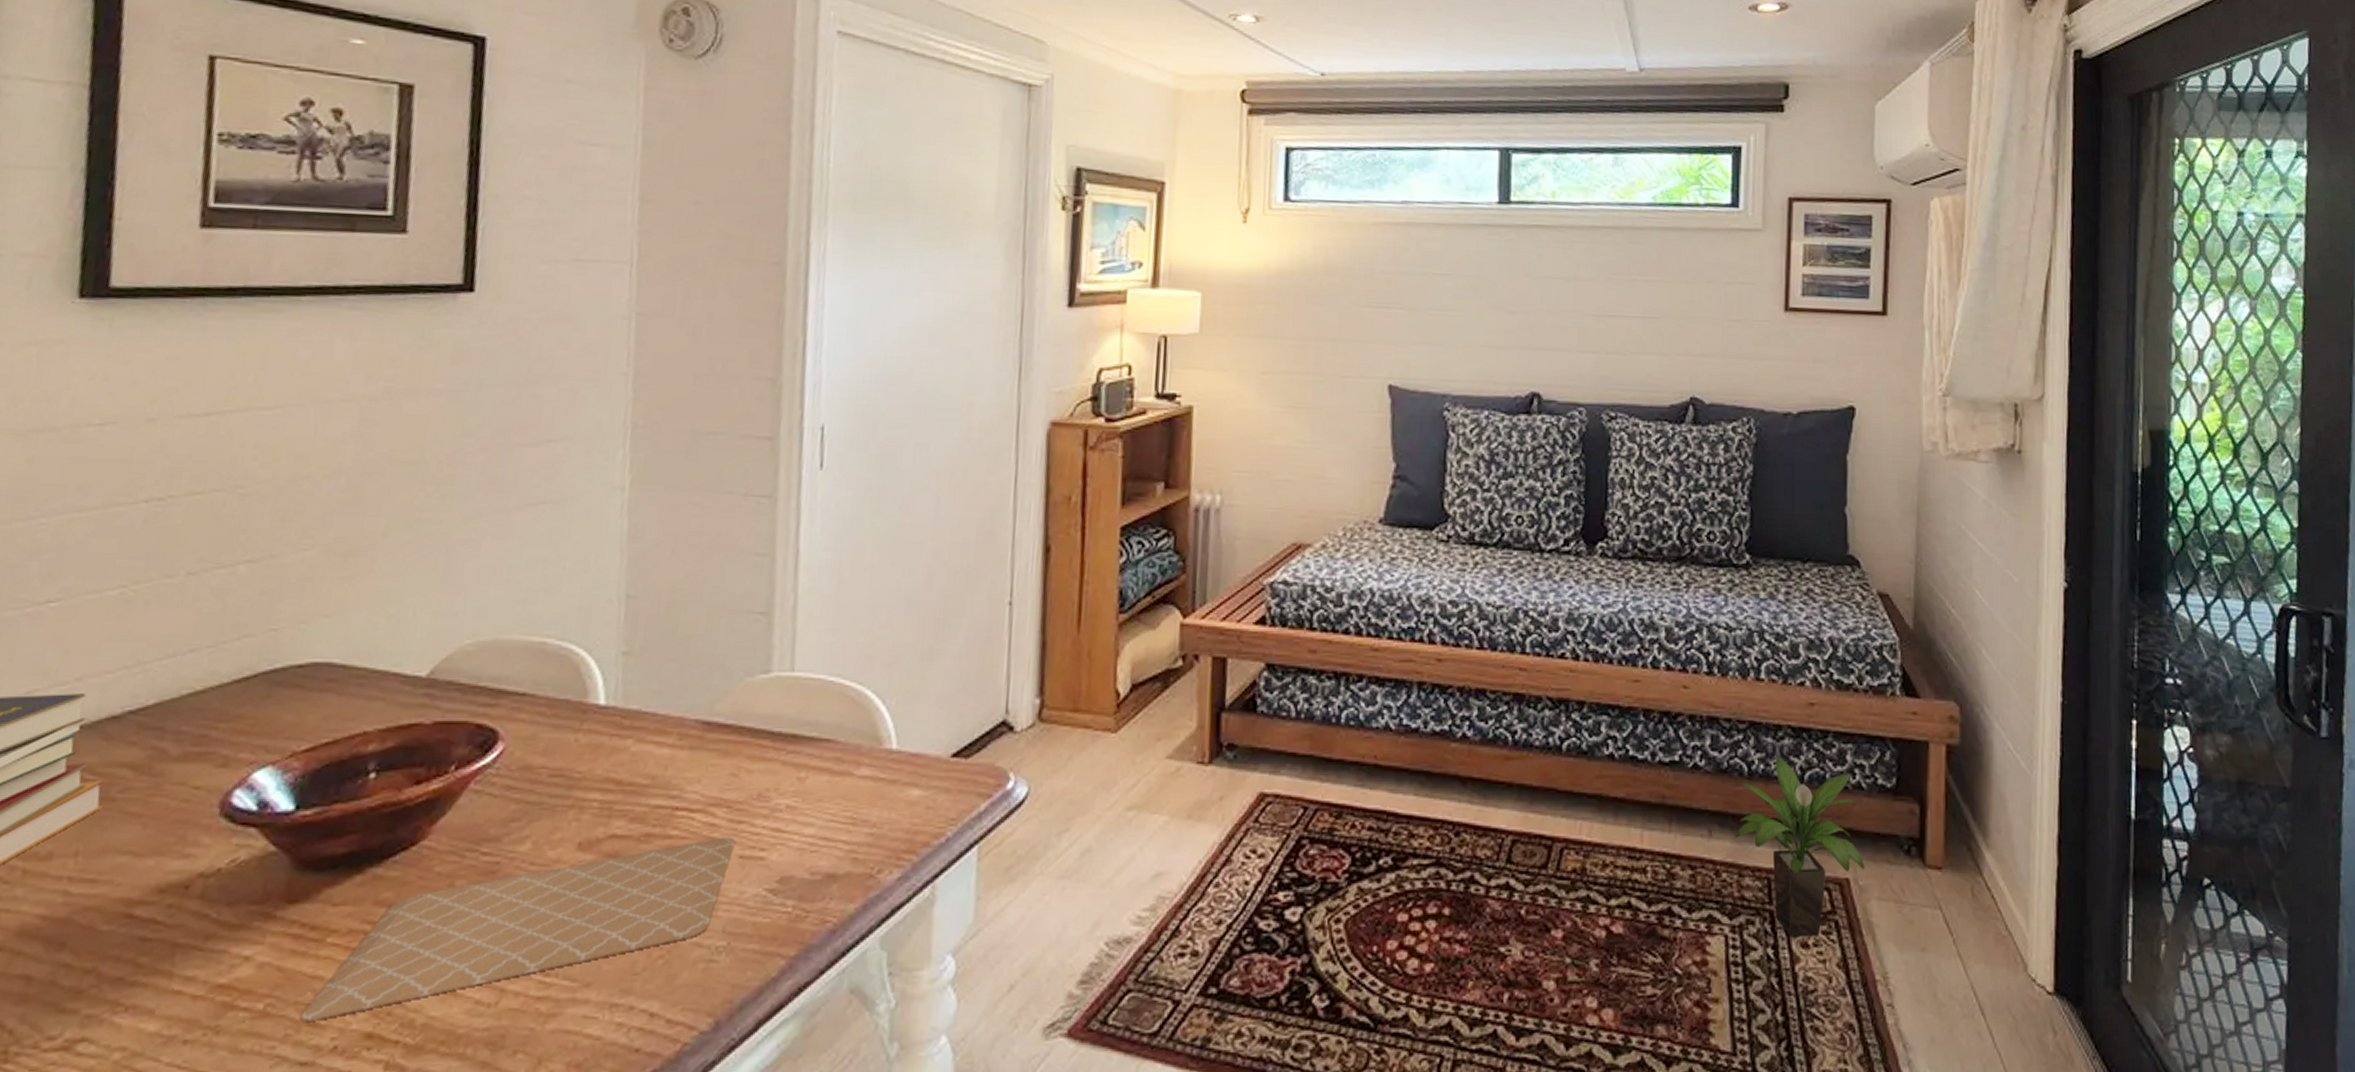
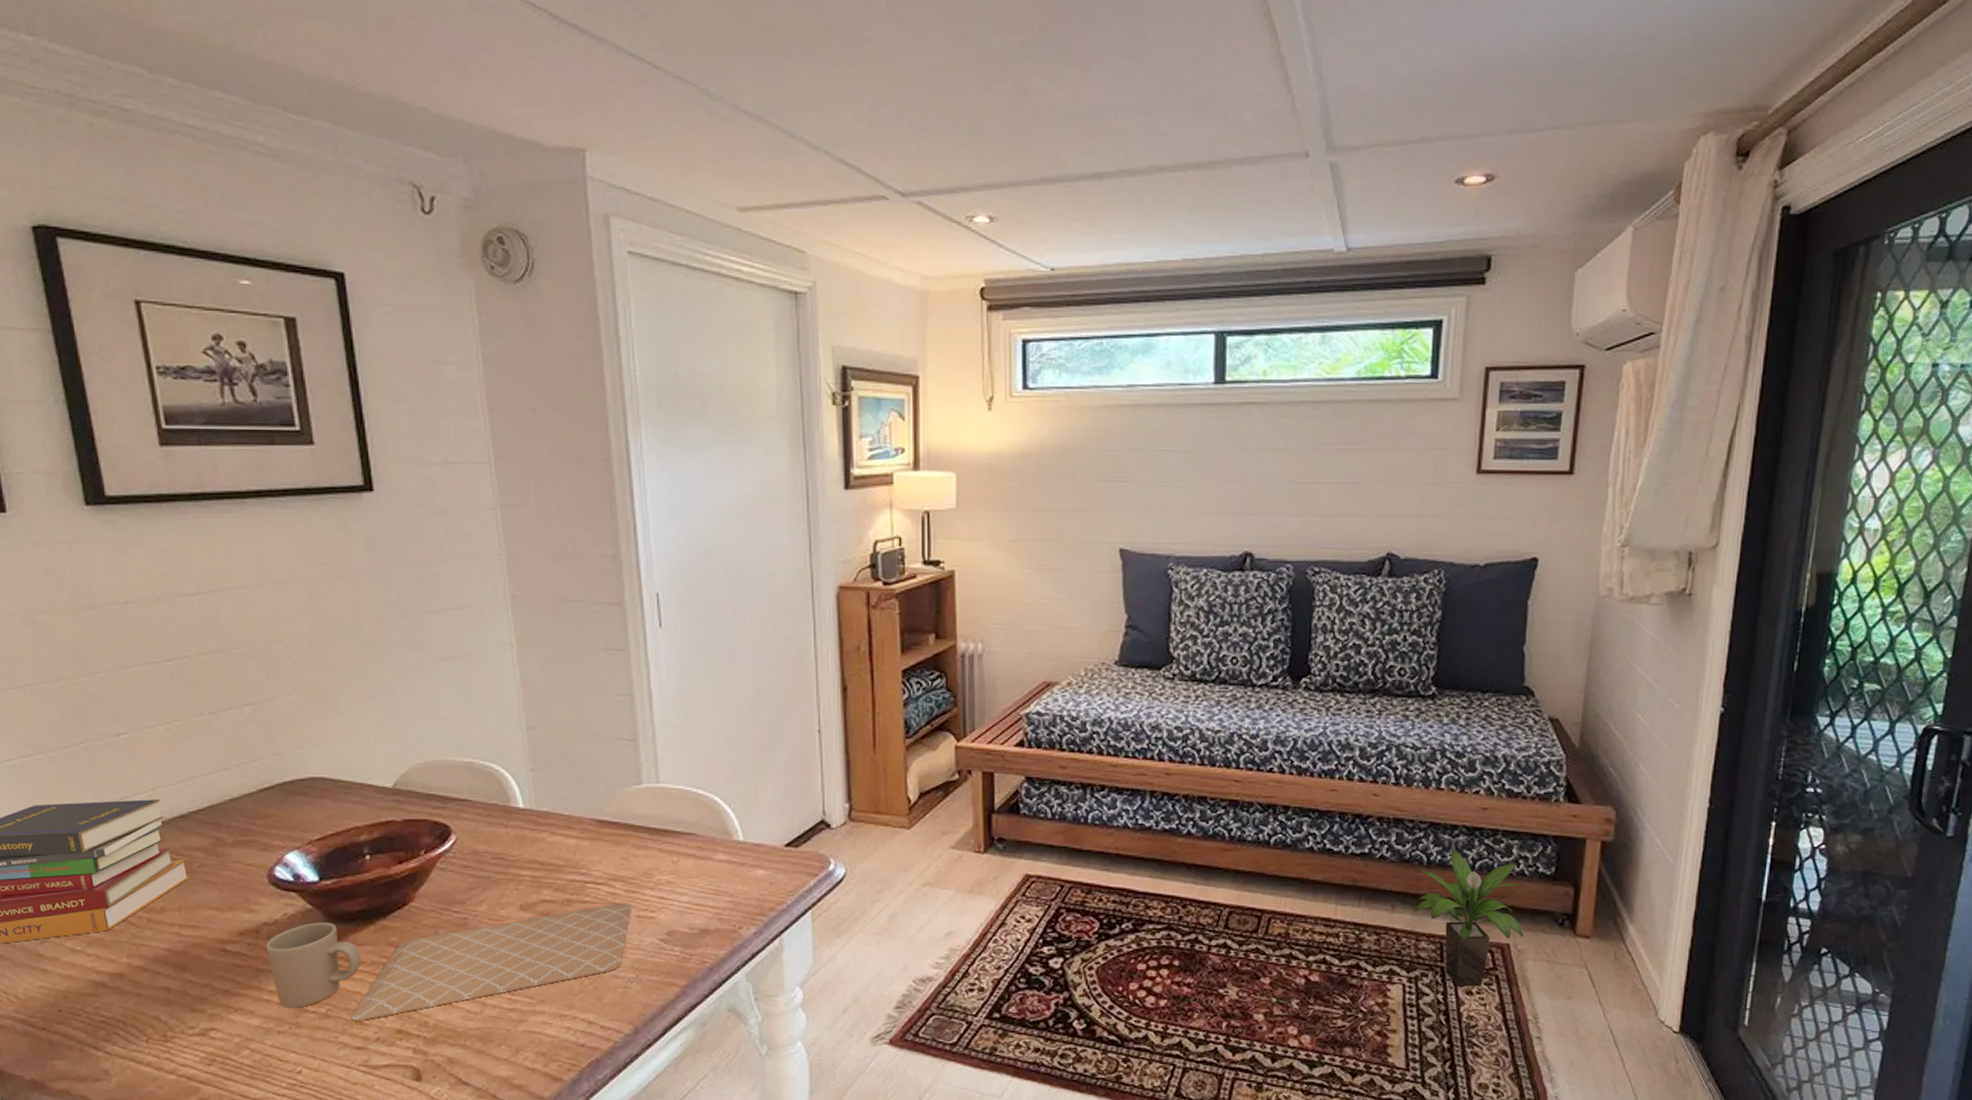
mug: none [193,871,334,1004] -> present [266,922,361,1008]

